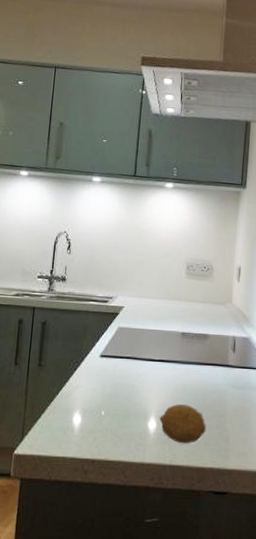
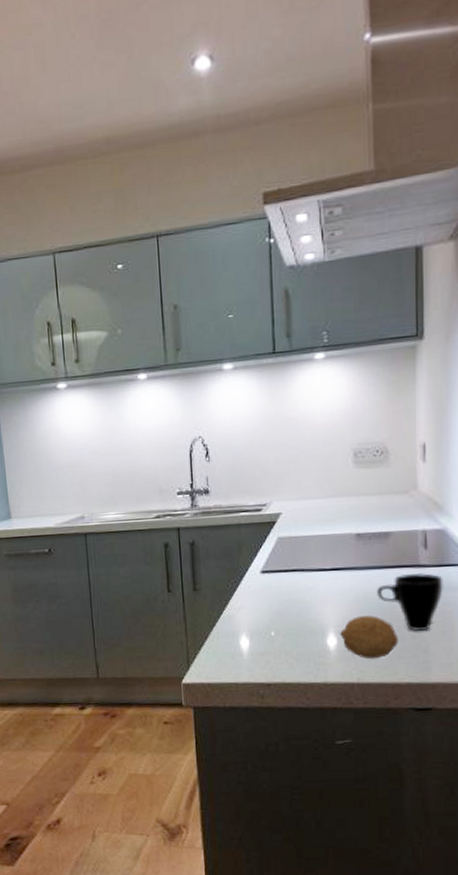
cup: none [193,372,245,423] -> present [377,573,443,632]

